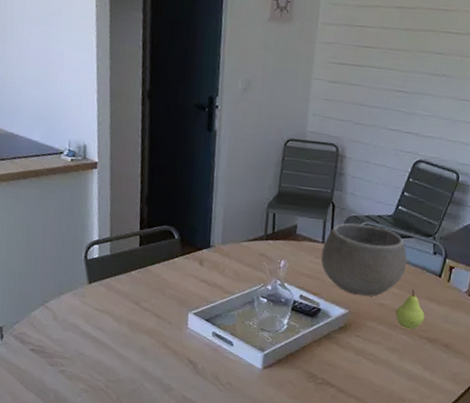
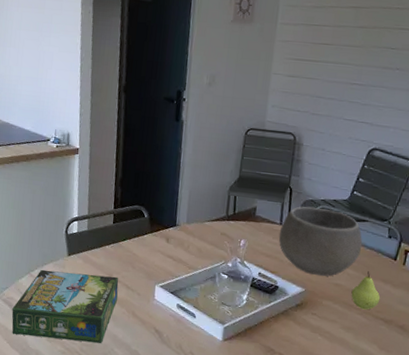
board game: none [24,300,147,379] -> present [12,269,119,343]

